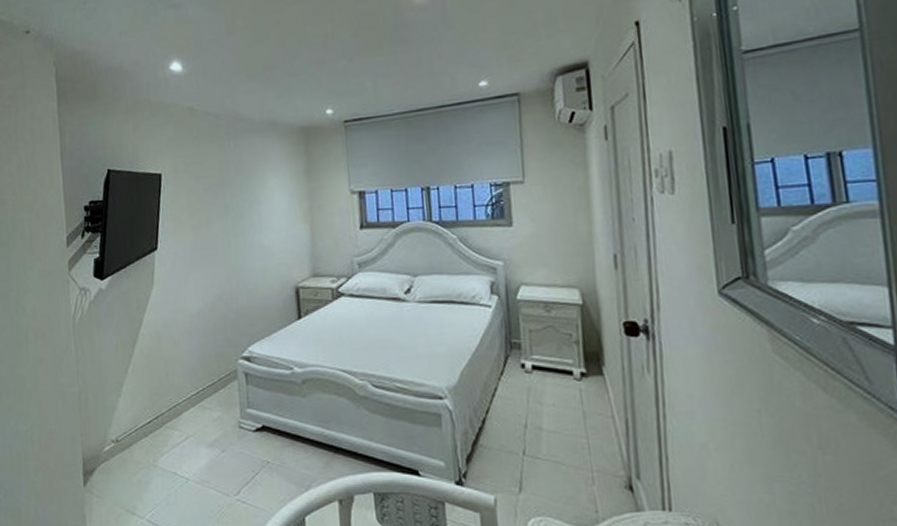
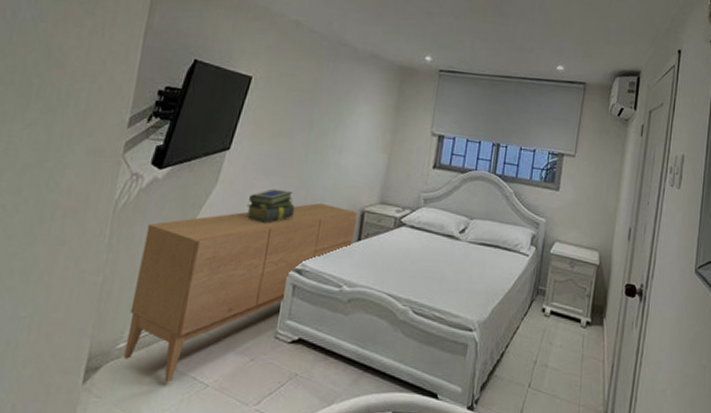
sideboard: none [103,286,294,480] -> present [123,202,358,383]
stack of books: none [185,279,231,317] -> present [245,188,296,224]

